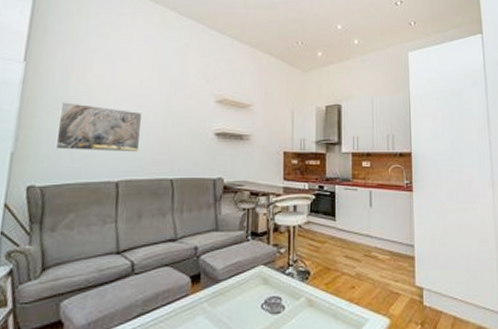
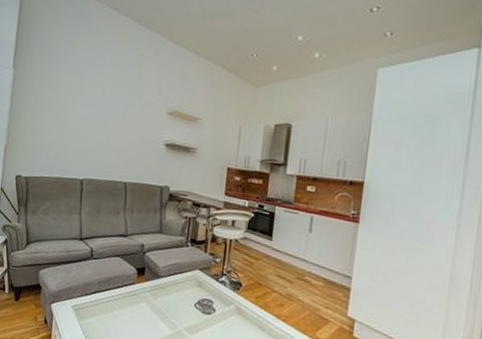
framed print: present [55,102,143,153] -> none [36,106,104,156]

